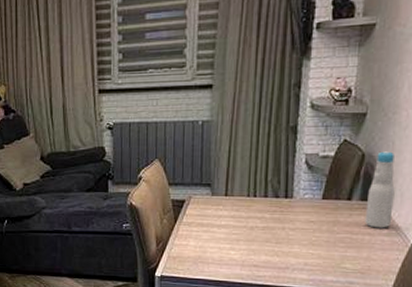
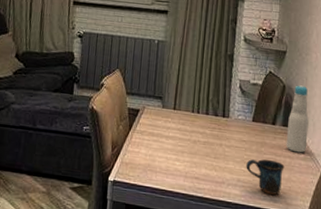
mug: none [315,240,363,276] -> present [246,159,285,195]

